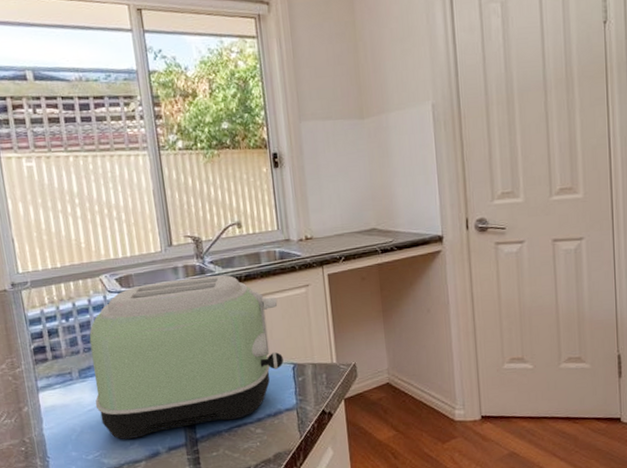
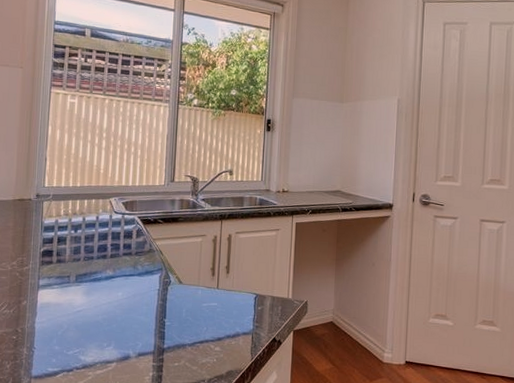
toaster: present [89,275,284,439] -> none [84,210,252,341]

